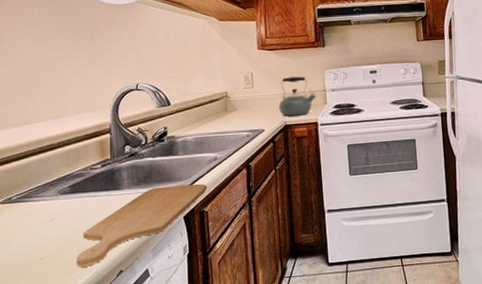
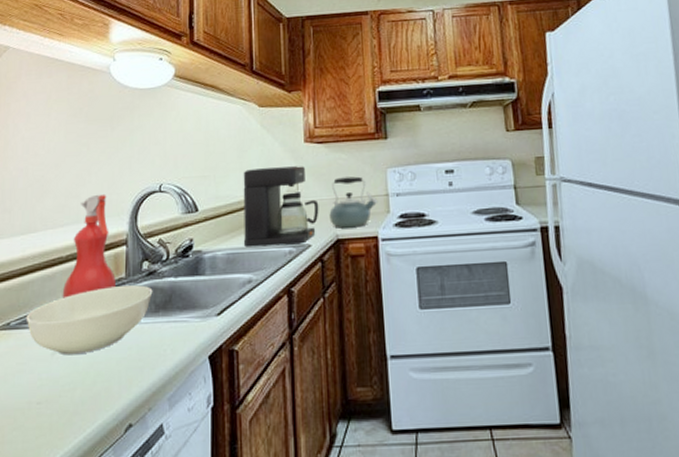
bowl: none [25,164,135,221] -> present [26,285,153,356]
spray bottle: none [56,92,103,177] -> present [62,193,116,299]
chopping board: present [76,183,208,267] -> none [78,313,239,417]
coffee maker: none [207,68,271,133] -> present [243,166,319,247]

